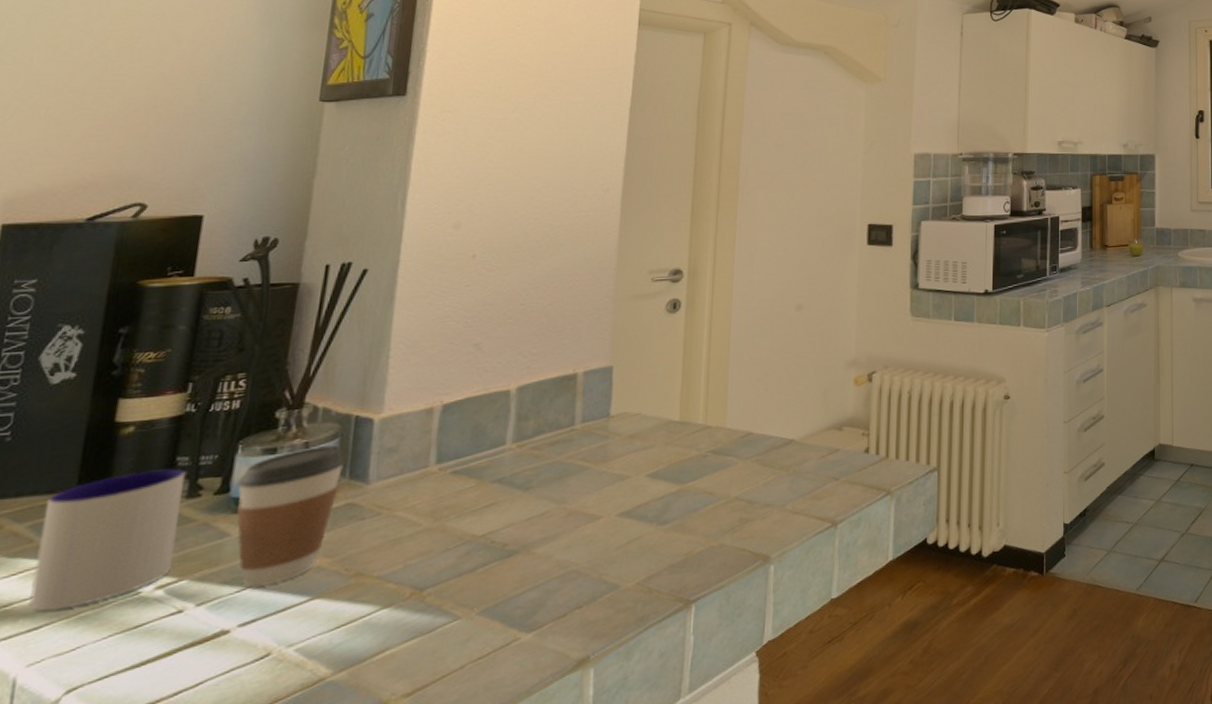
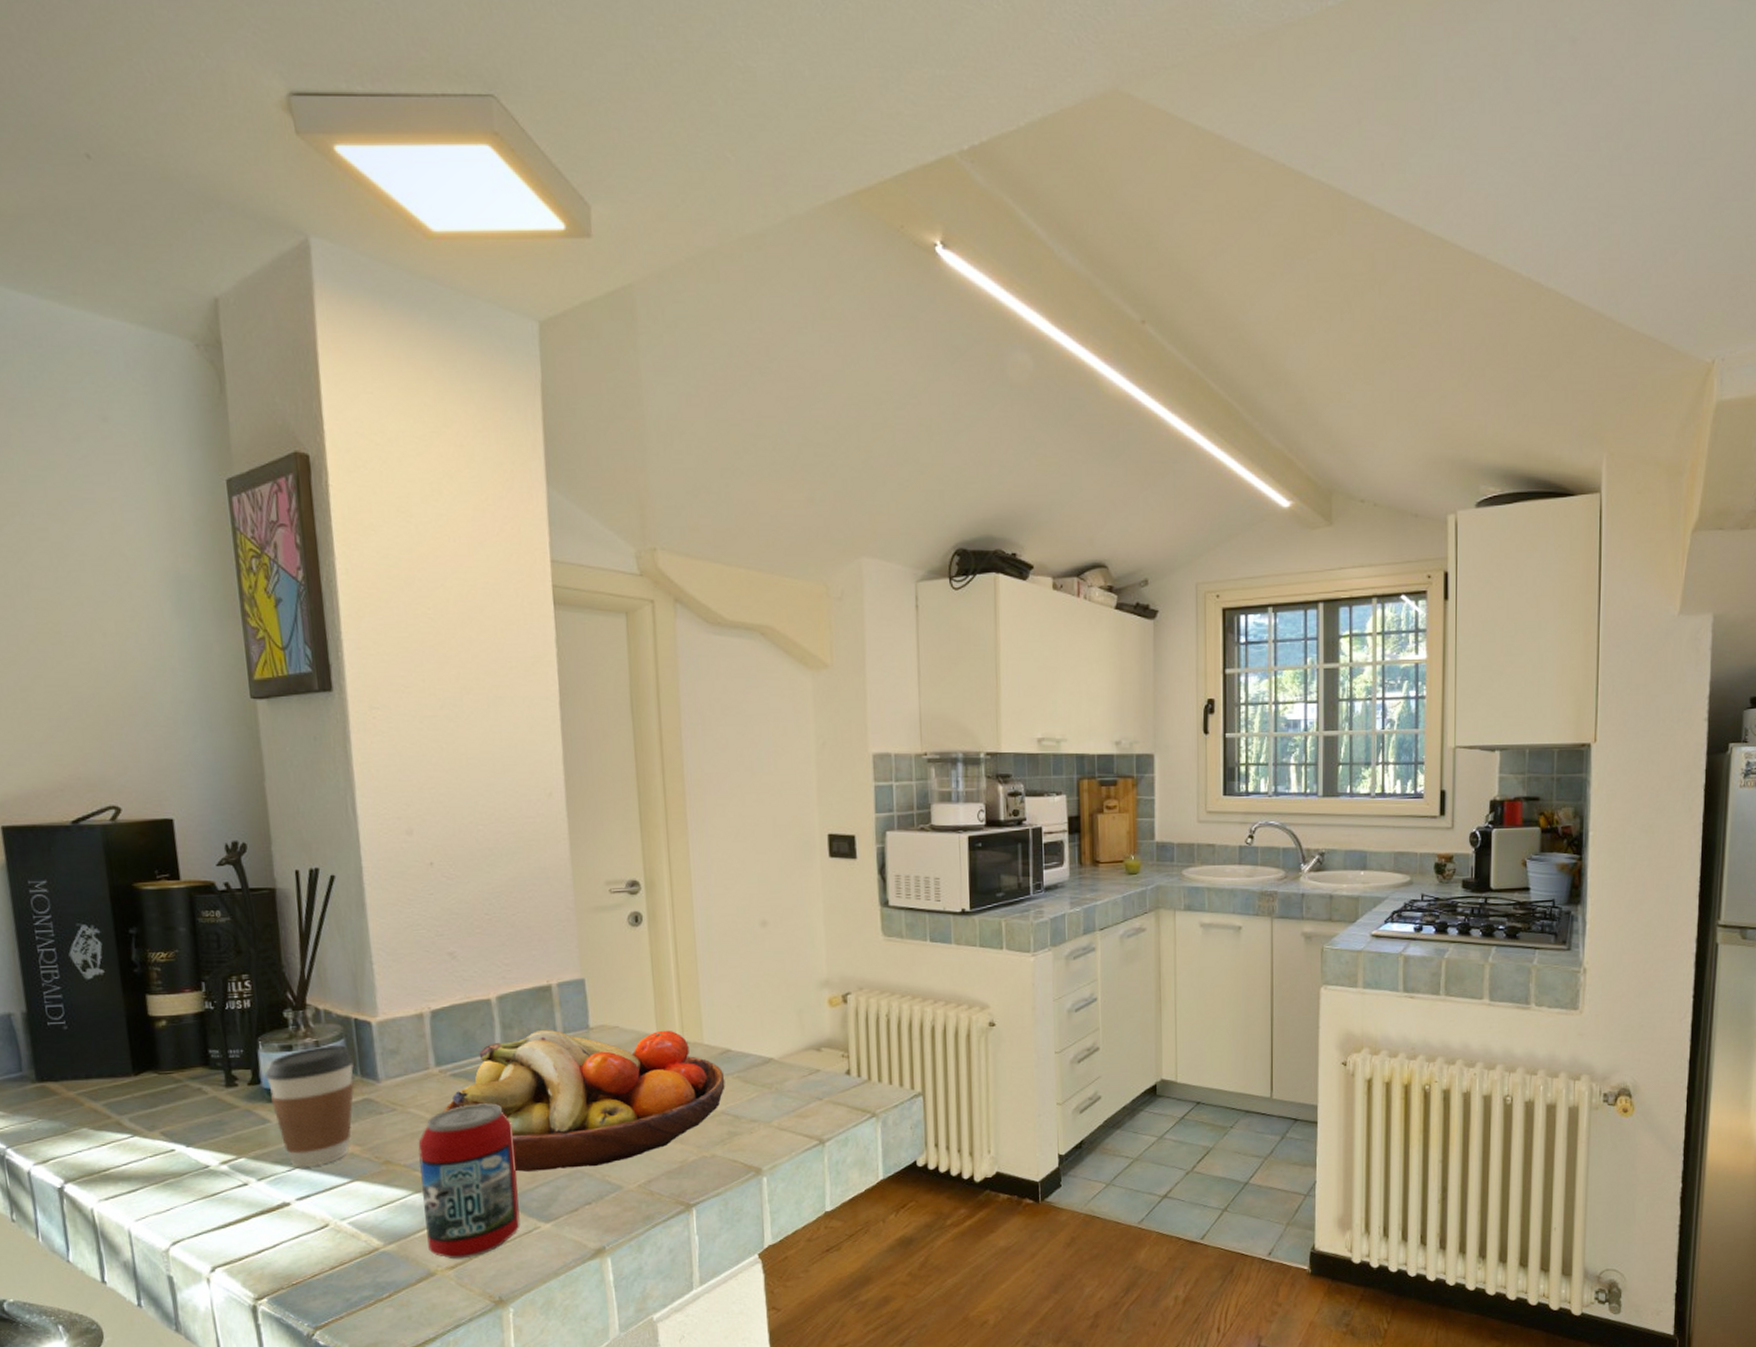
mug: present [29,468,186,611] -> none [111,1060,229,1177]
beverage can: none [385,501,510,685] -> present [418,1103,521,1260]
fruit bowl: none [434,415,743,576] -> present [442,1030,725,1172]

